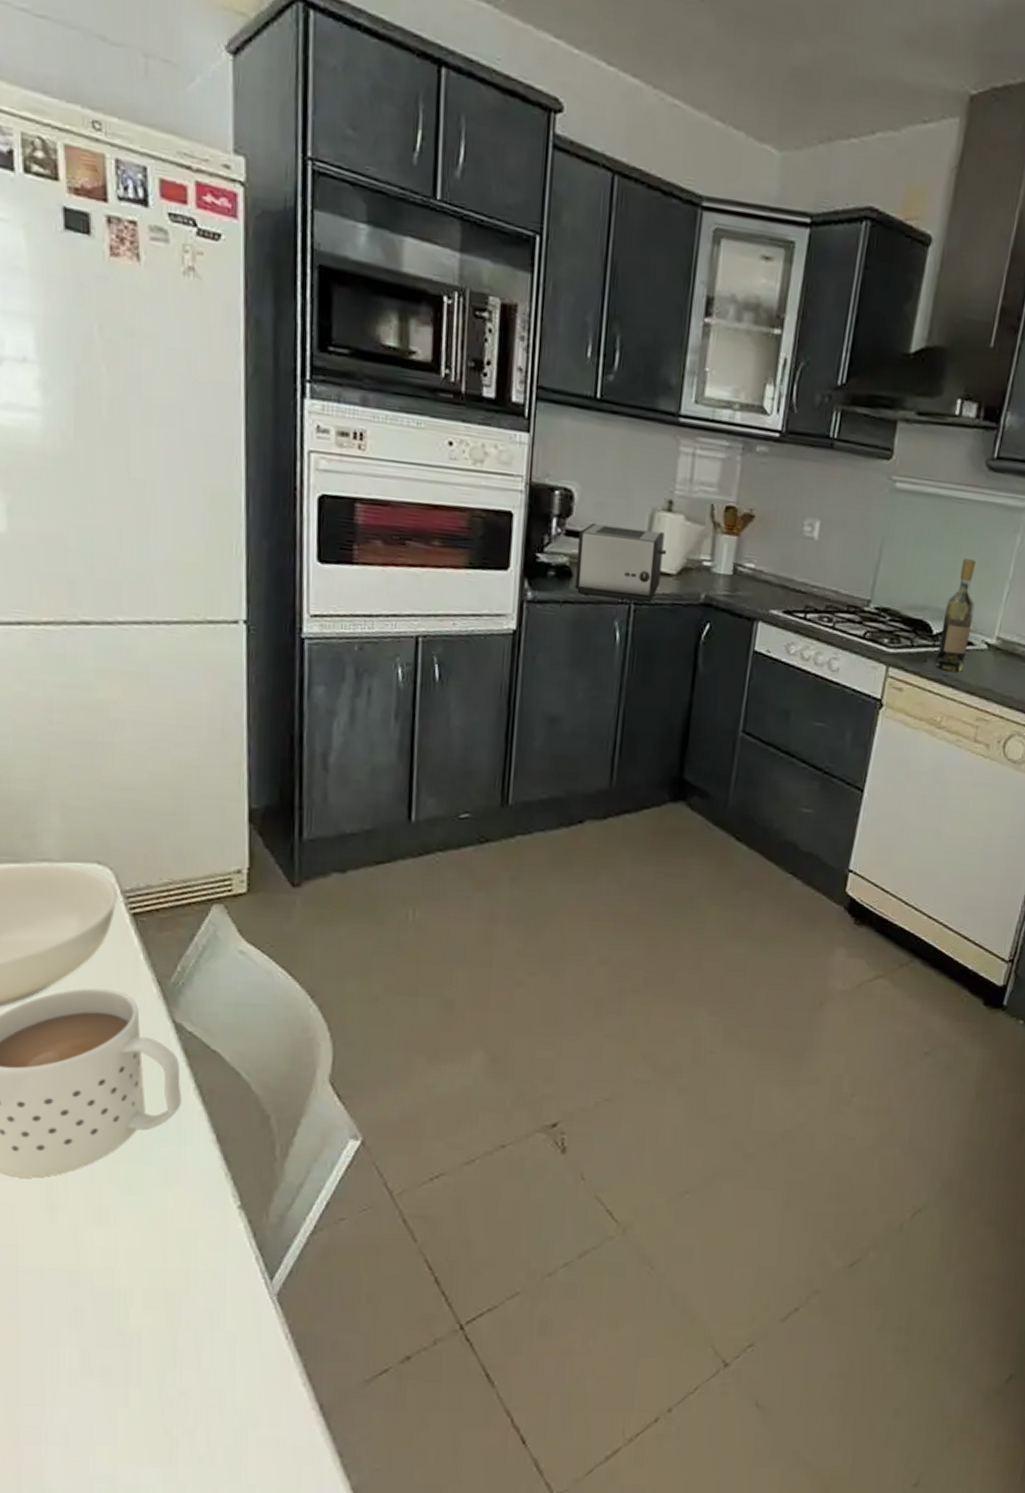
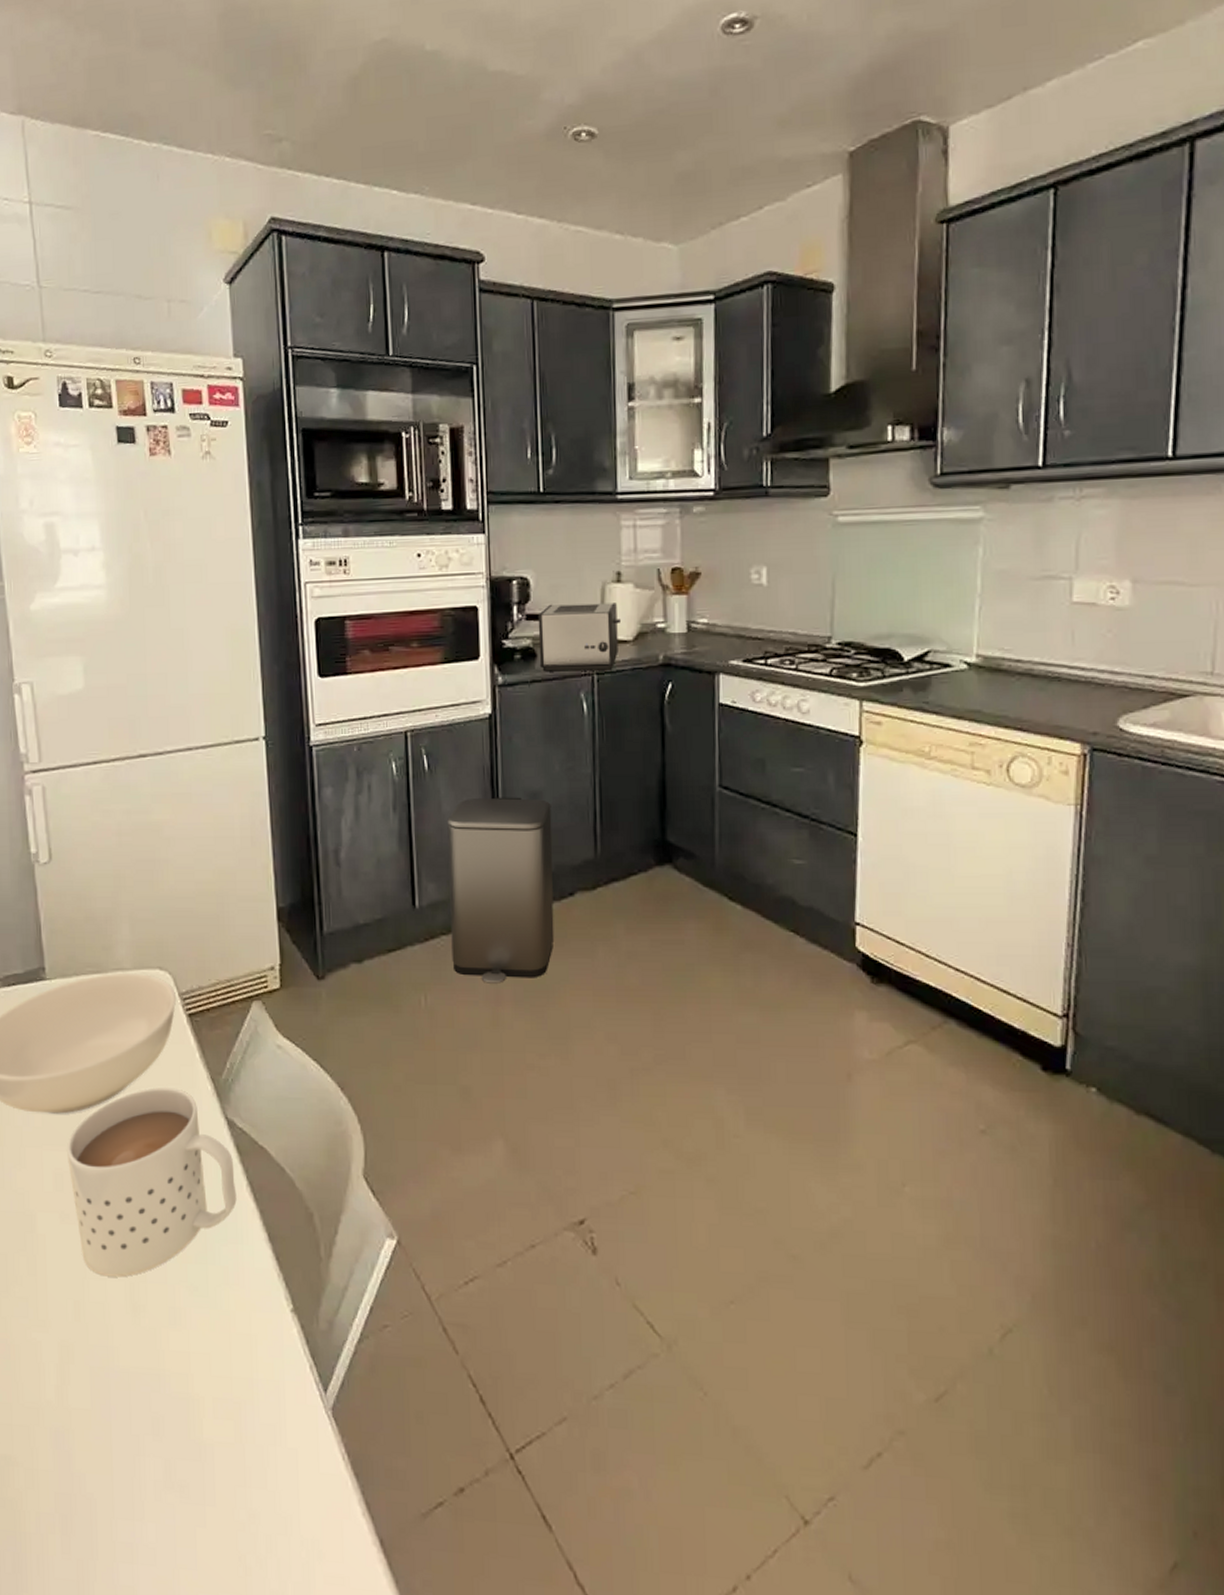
pedal bin: none [447,715,570,903] -> present [447,797,555,984]
bottle: present [935,559,976,672] -> none [912,579,946,697]

